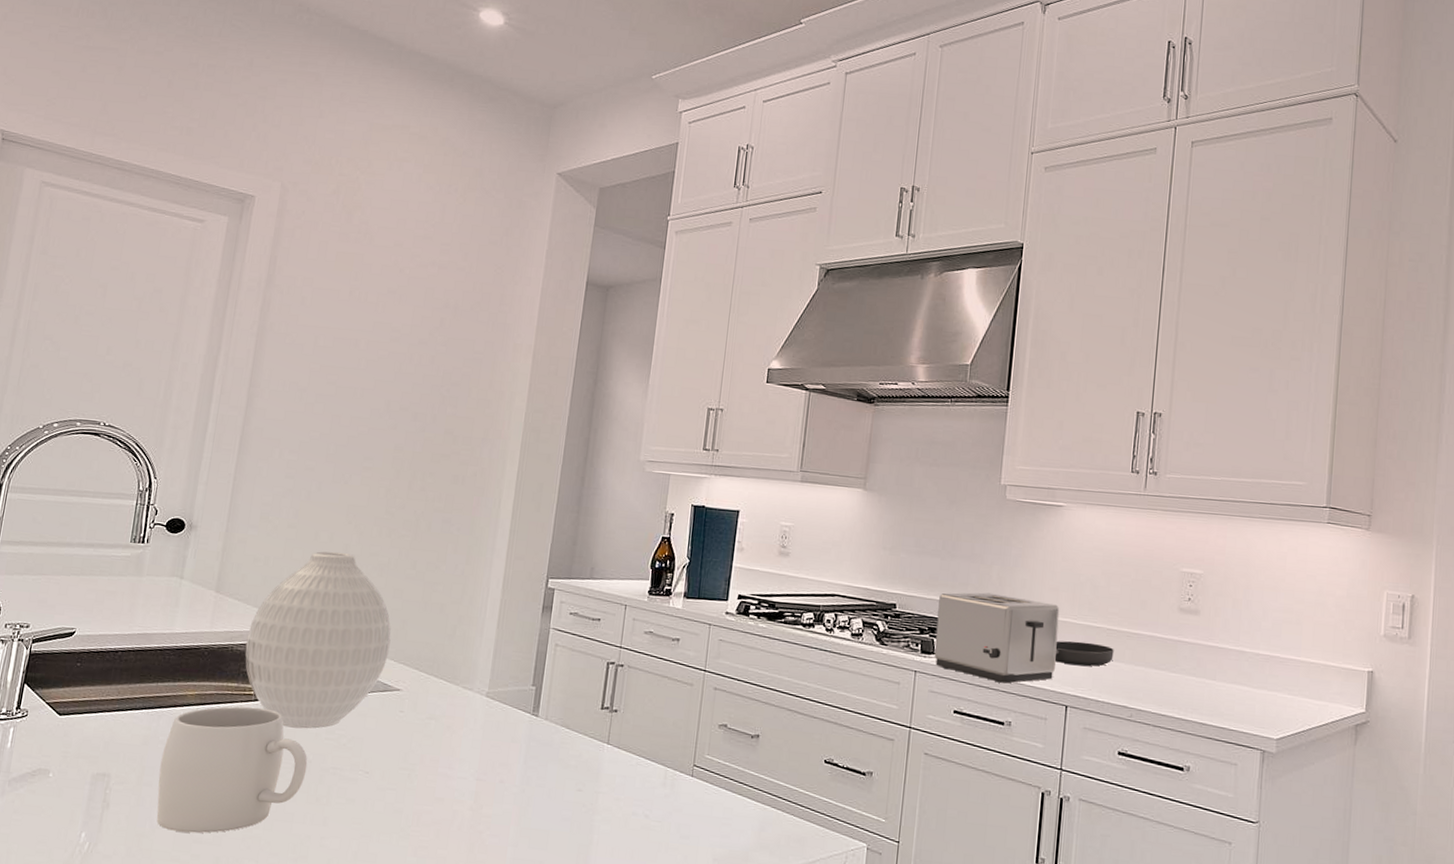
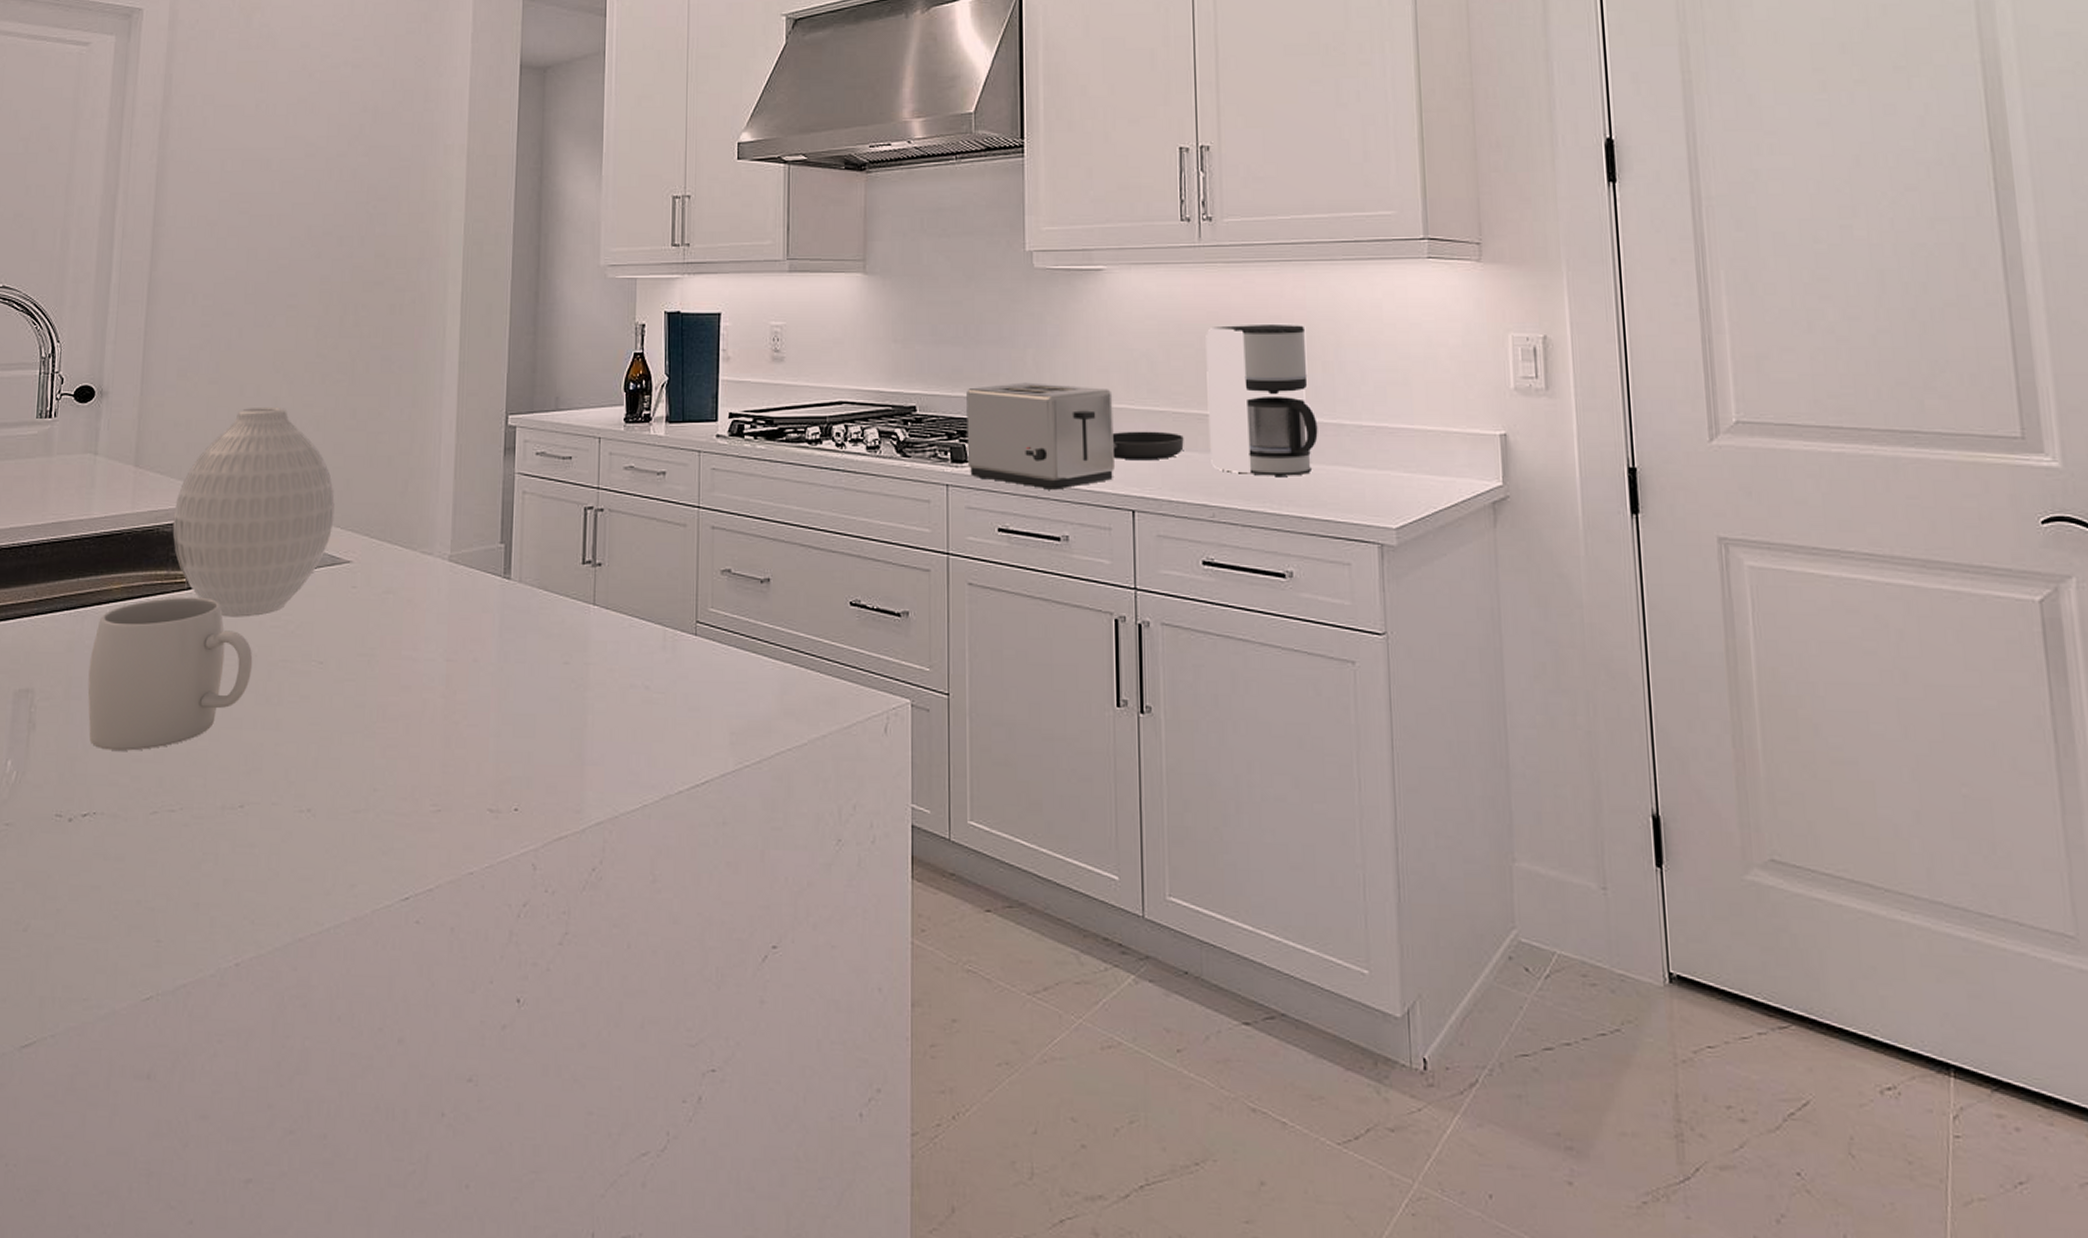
coffee maker: none [1134,562,1224,690] -> present [1206,323,1318,478]

